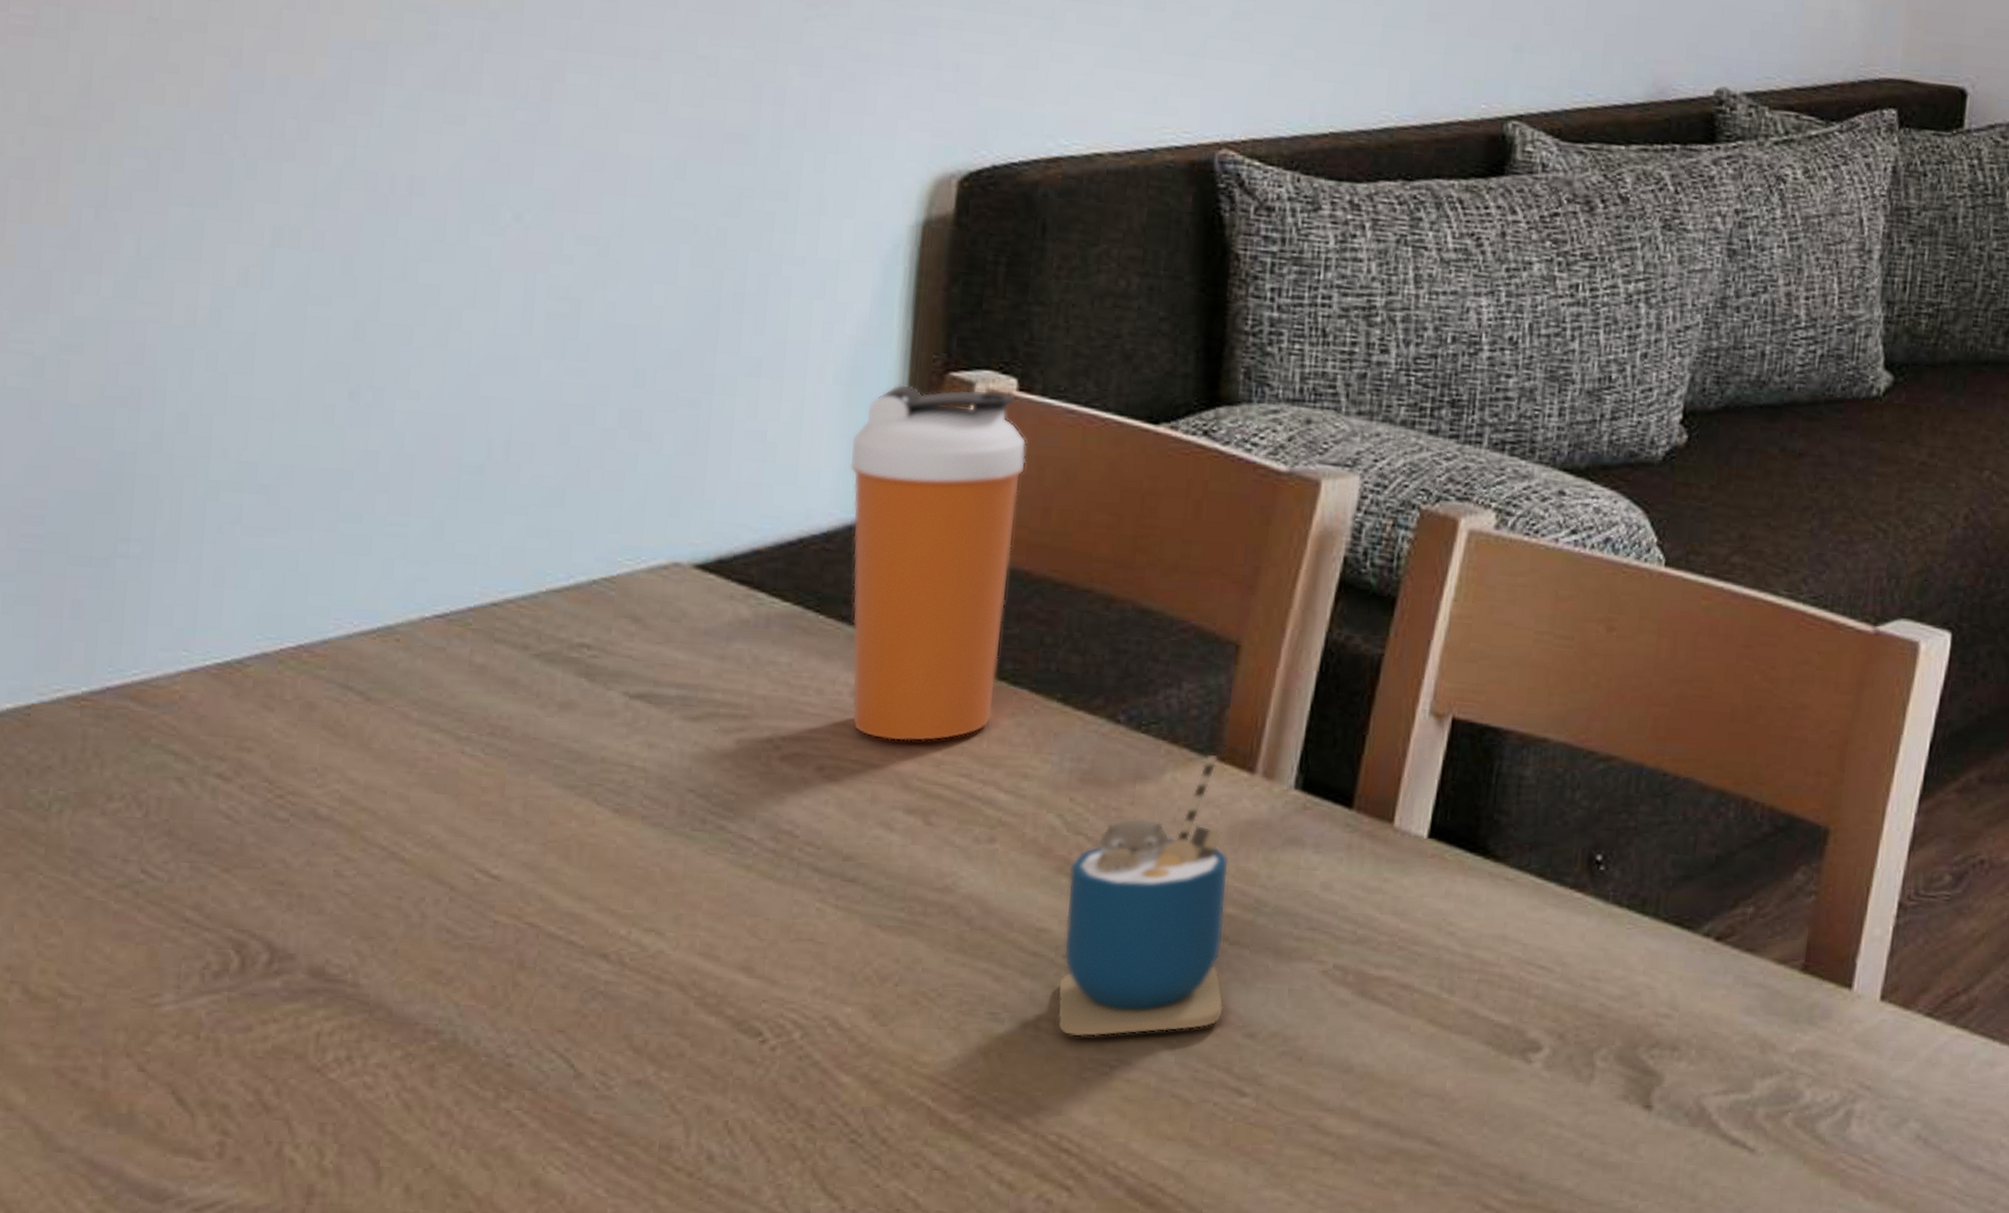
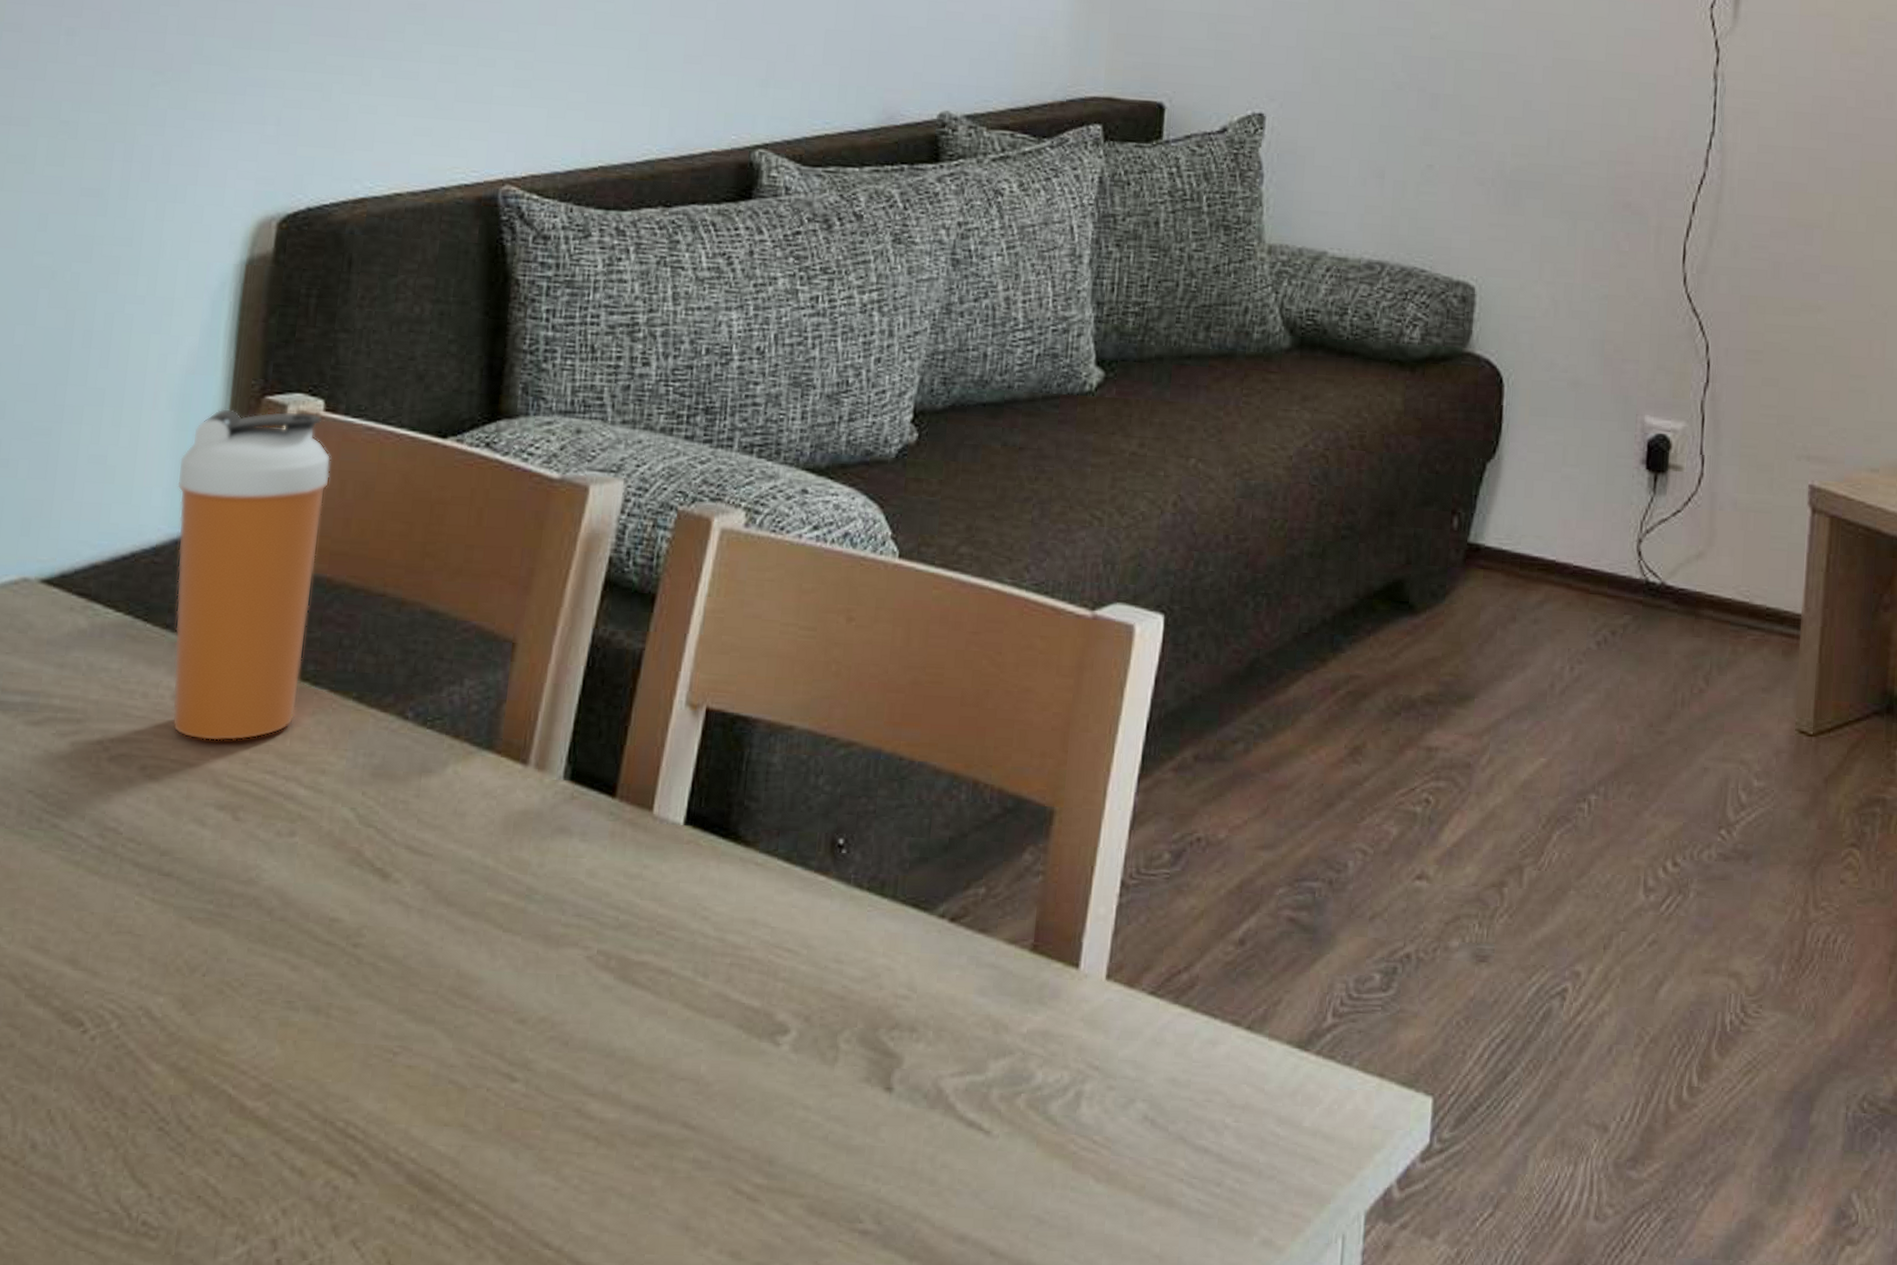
cup: present [1056,754,1229,1037] -> none [346,747,503,1025]

